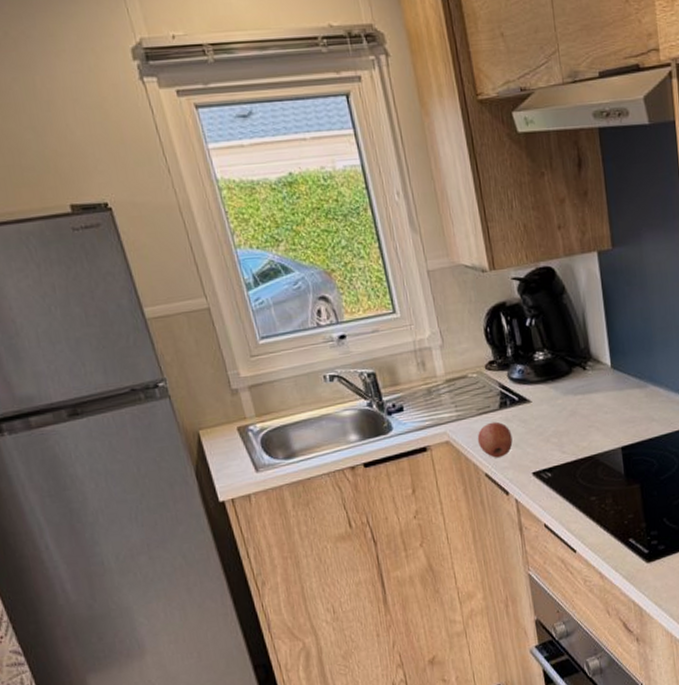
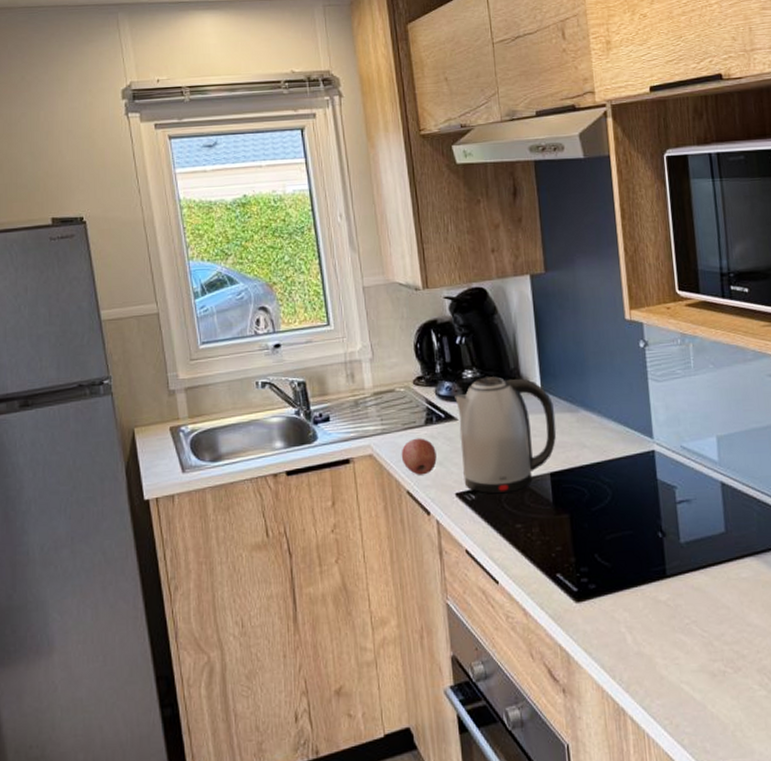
kettle: none [527,357,627,471] -> present [454,376,557,494]

